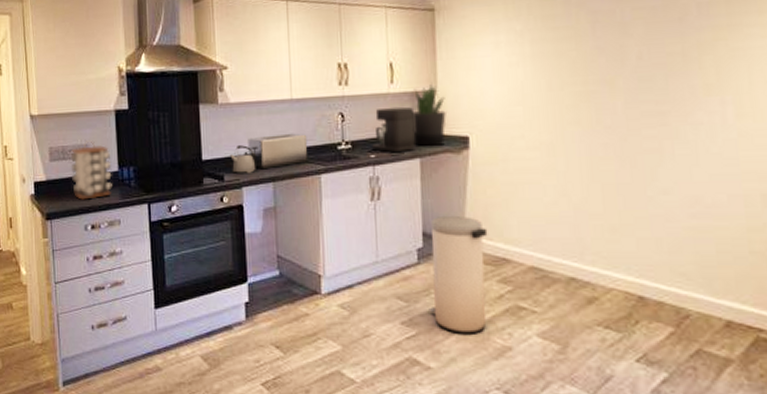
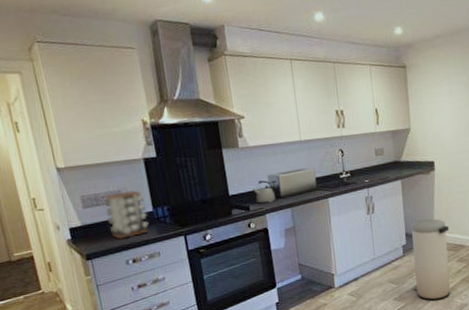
coffee maker: present [372,106,416,153] -> none [366,142,398,178]
planter: present [412,83,447,147] -> none [393,123,419,171]

